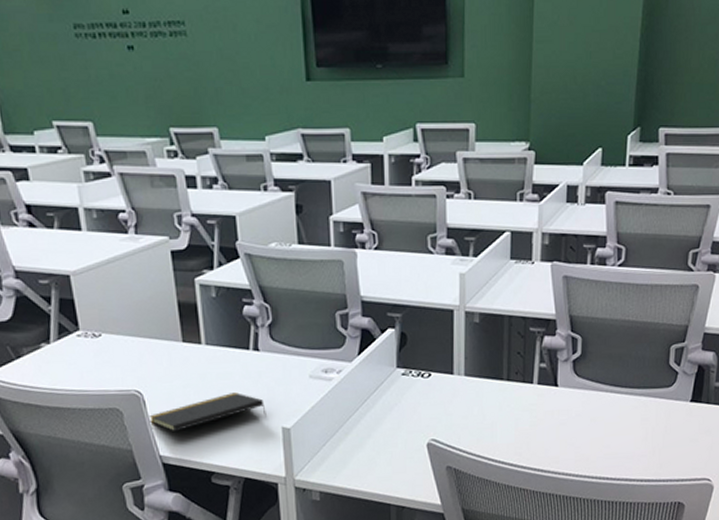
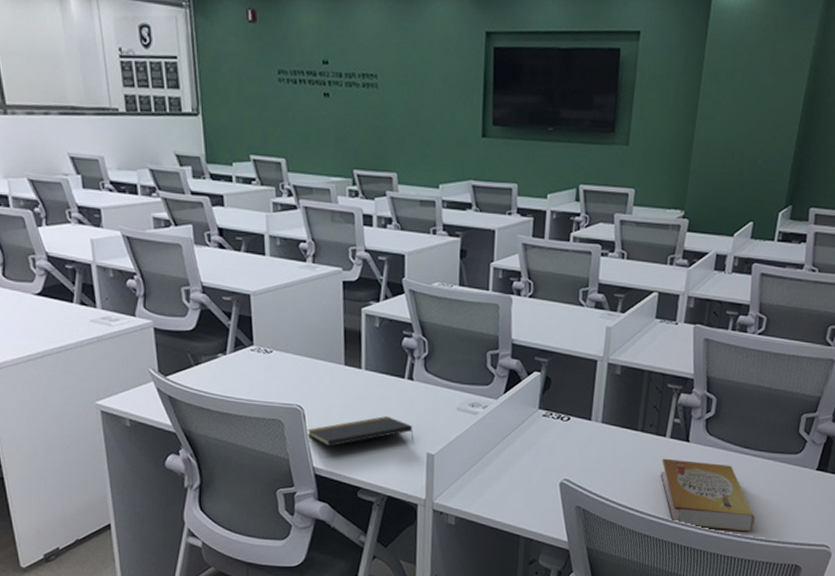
book: none [531,406,633,475] -> present [660,458,755,532]

